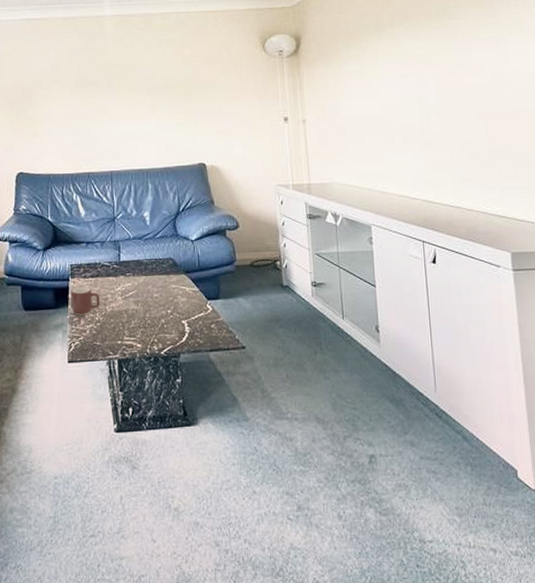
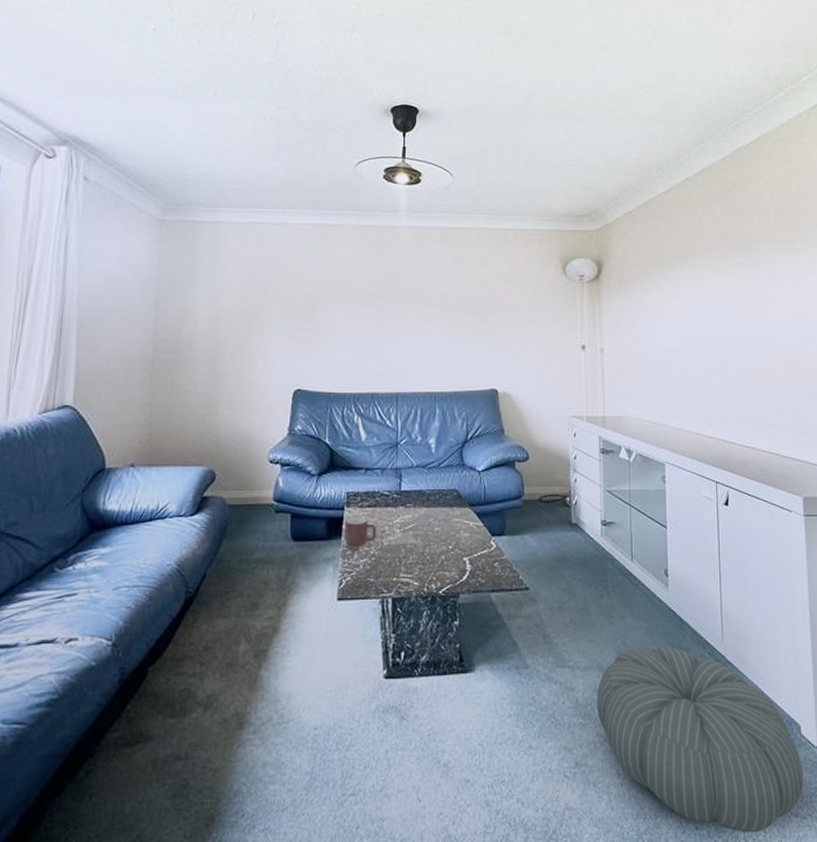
pouf: none [315,397,523,571] -> present [597,645,804,833]

